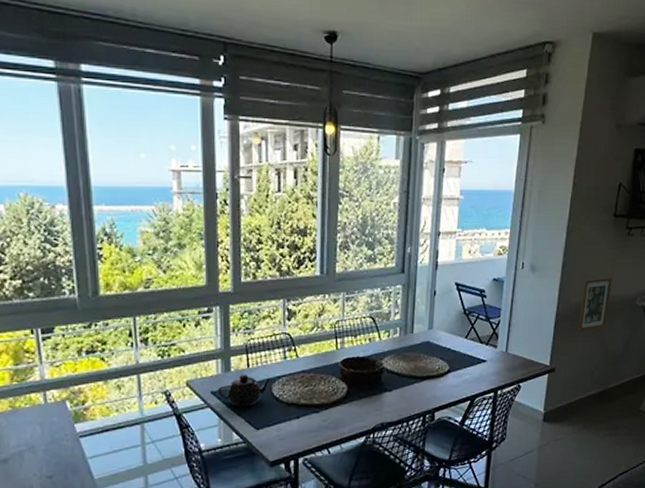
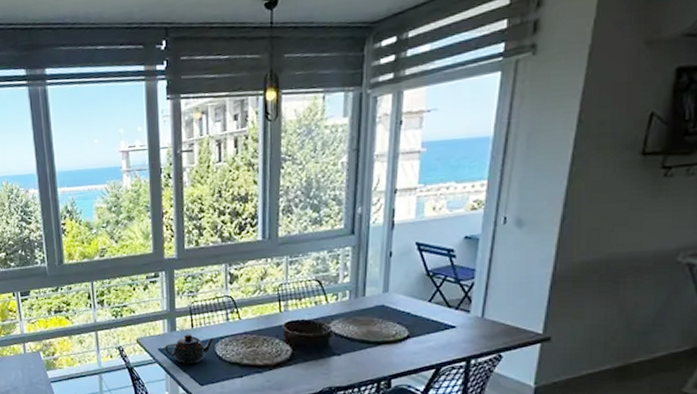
picture frame: present [578,277,613,332] -> none [585,228,639,295]

